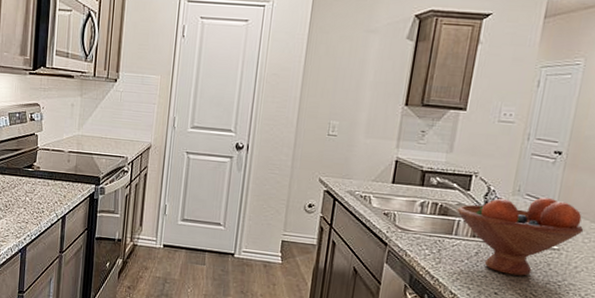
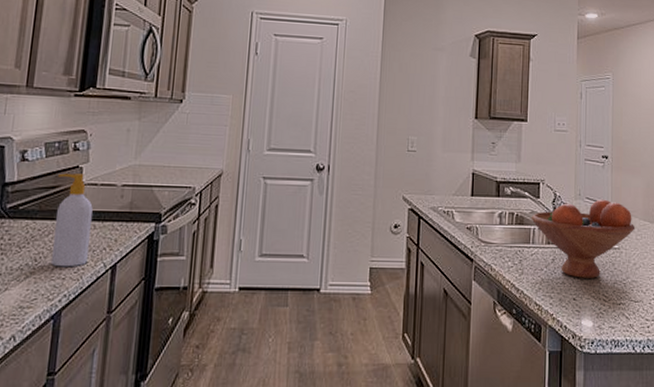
soap bottle: none [18,139,47,214] -> present [51,173,93,267]

